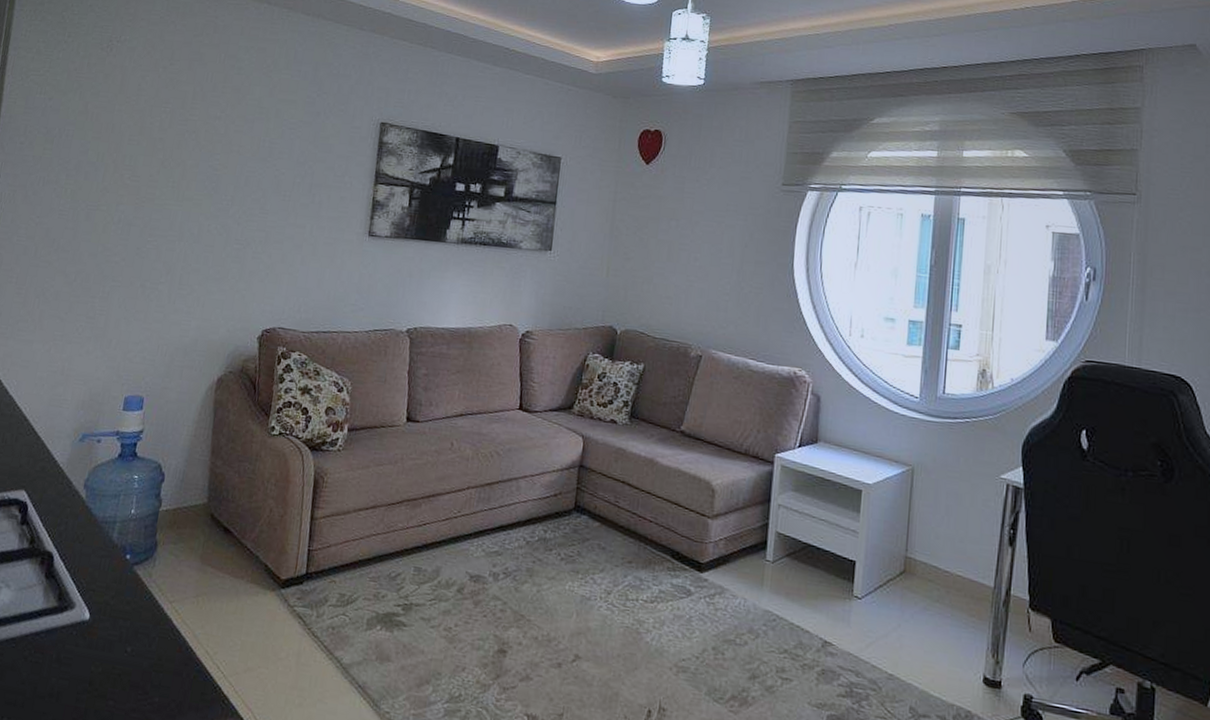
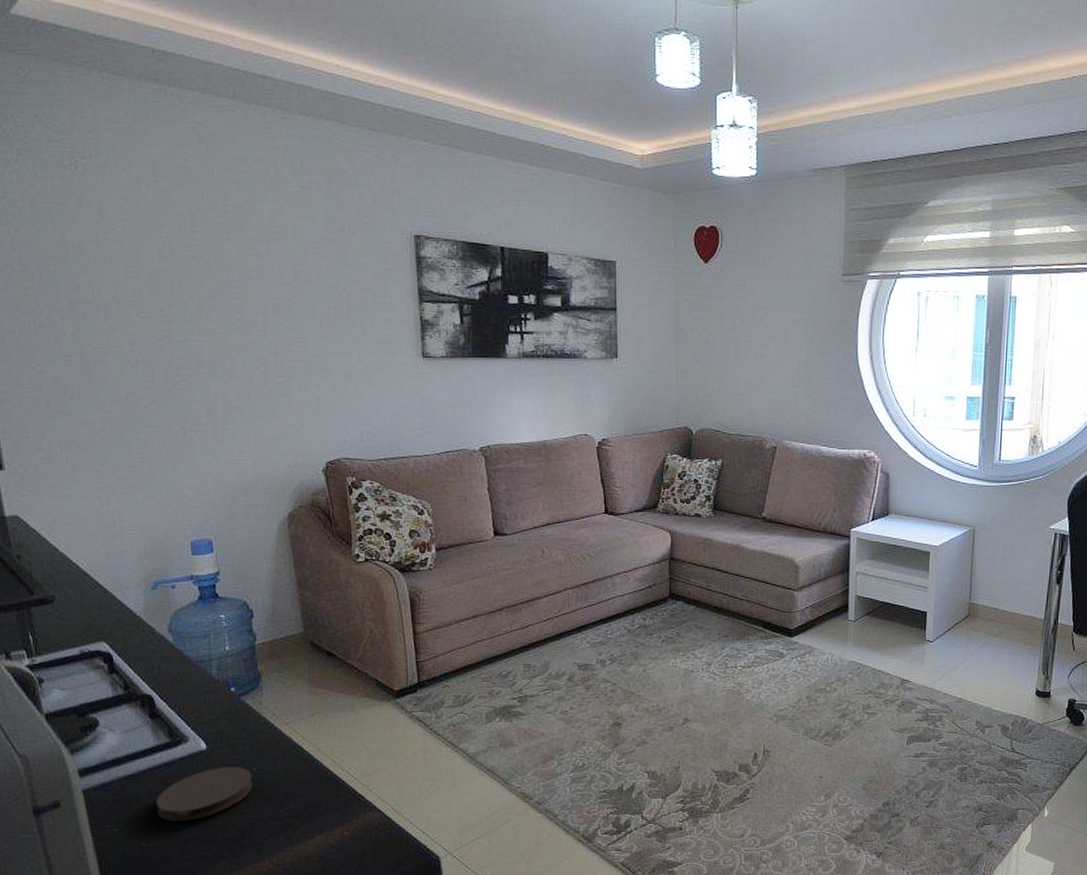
coaster: none [26,641,126,700] -> present [156,766,253,822]

